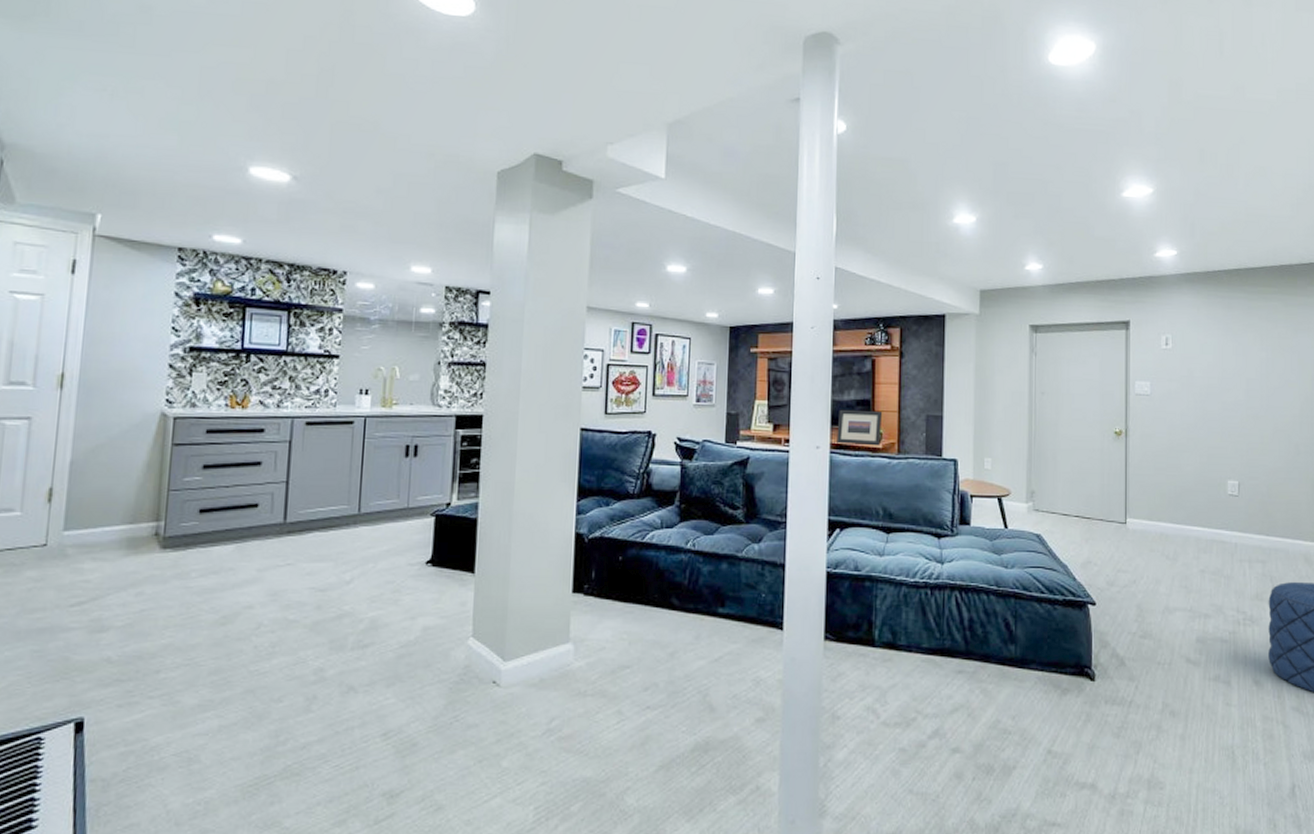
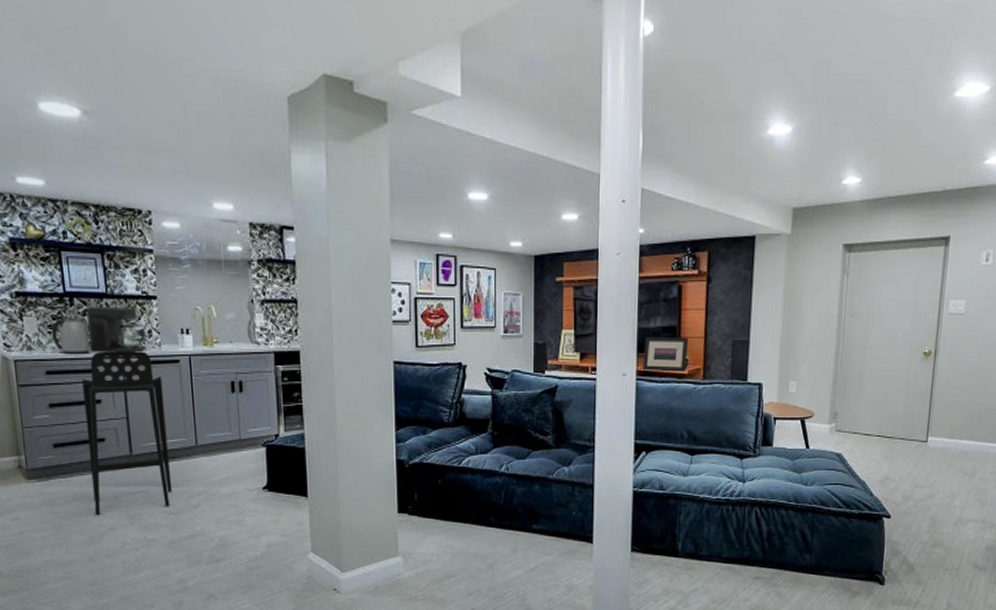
kettle: none [221,374,260,414] -> present [52,318,90,355]
bar stool: none [232,410,332,592] -> present [82,351,173,516]
coffee maker: none [258,363,321,413] -> present [86,306,146,353]

